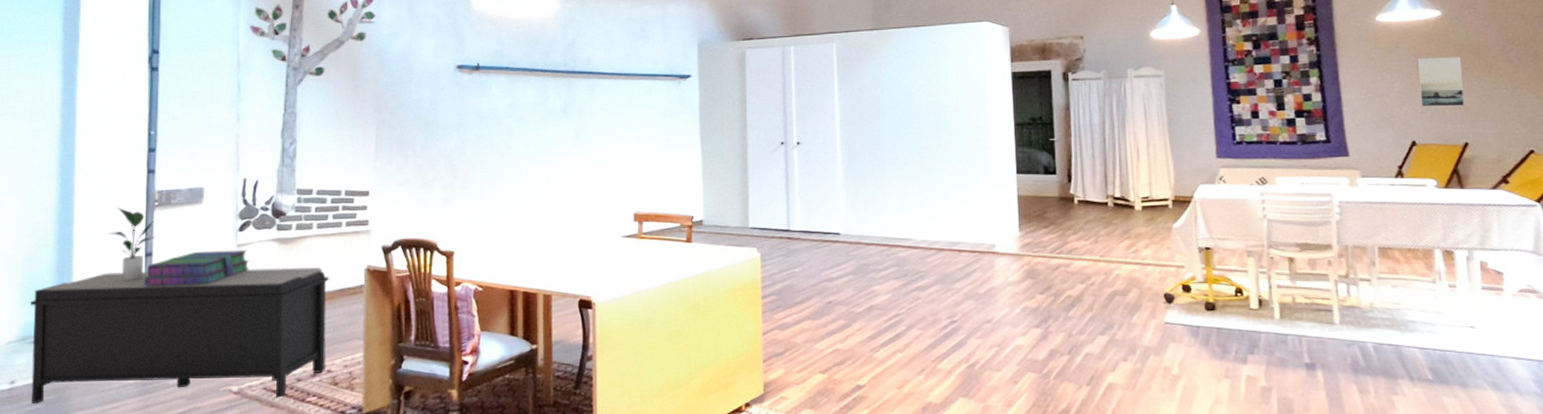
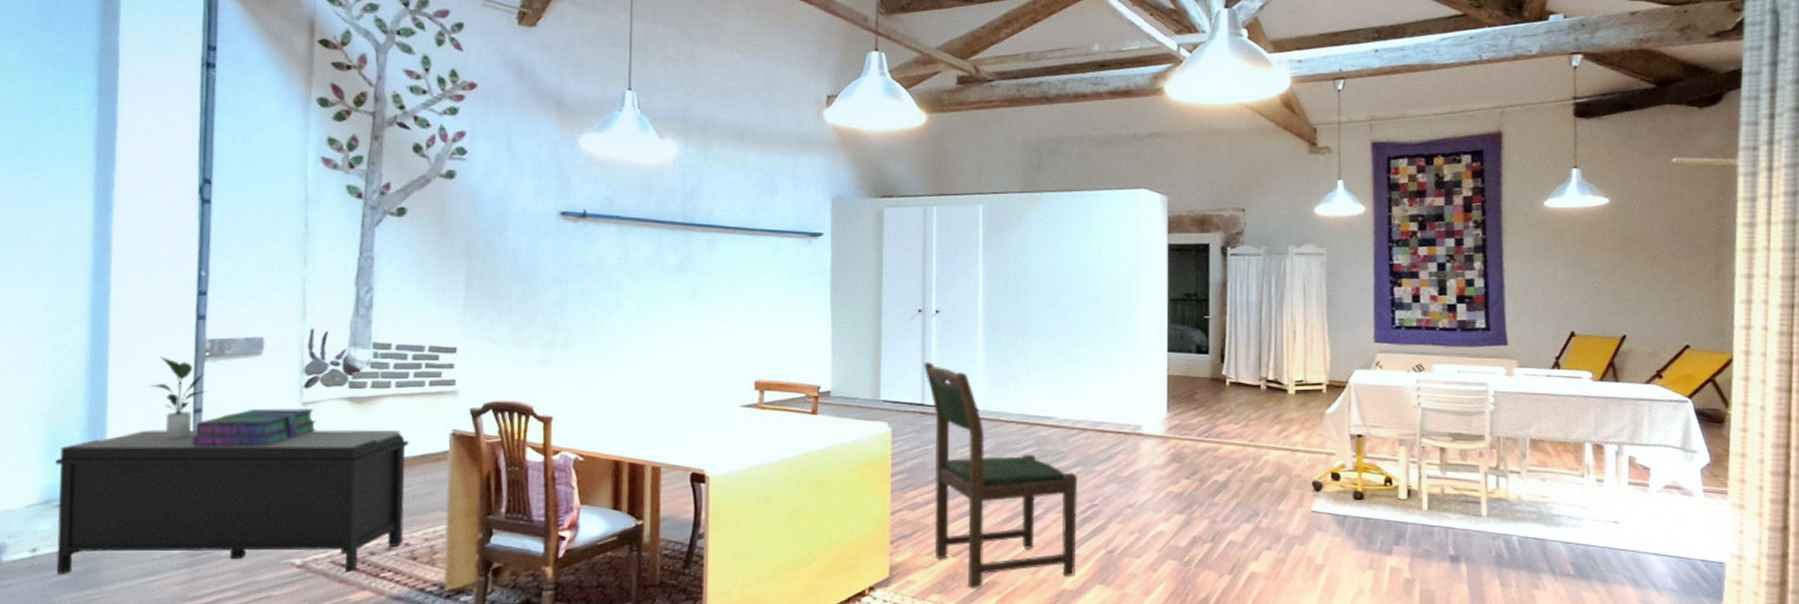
dining chair: none [787,190,940,404] -> present [923,362,1078,589]
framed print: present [1417,57,1464,107] -> none [1582,246,1626,298]

